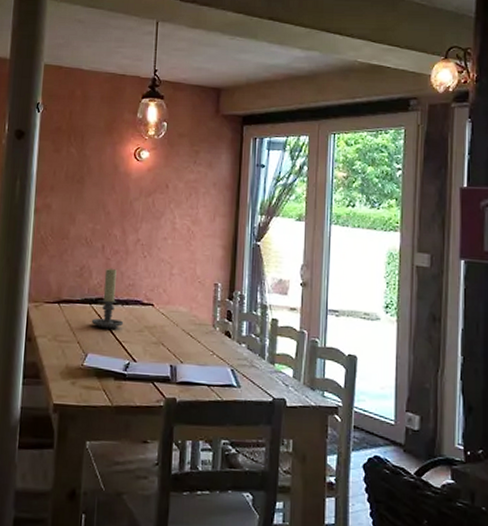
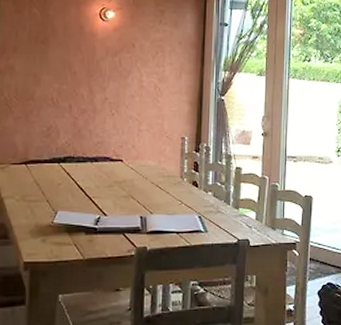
candle holder: present [91,268,124,329] -> none [60,127,94,186]

